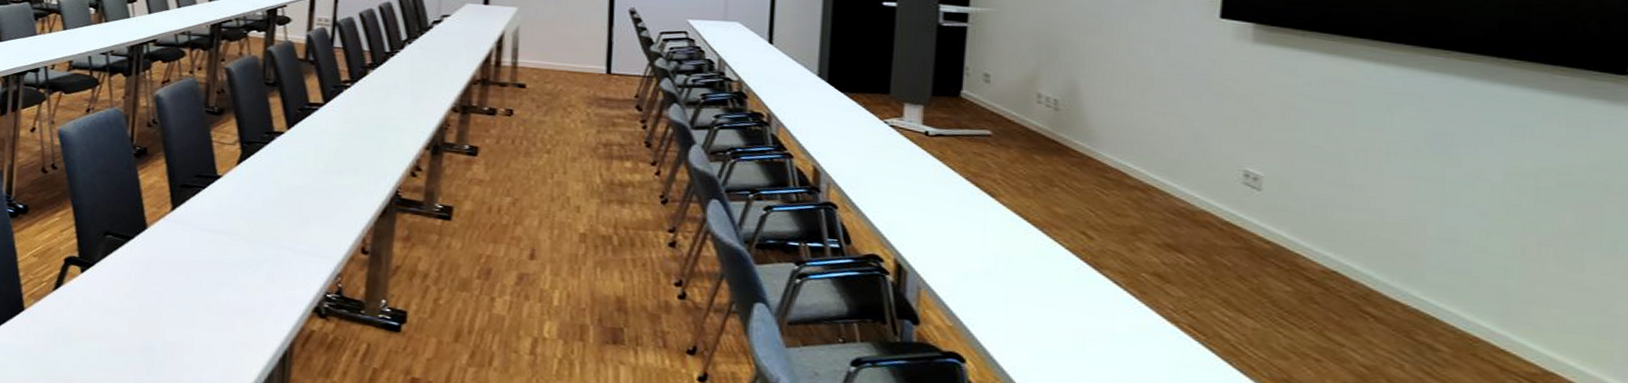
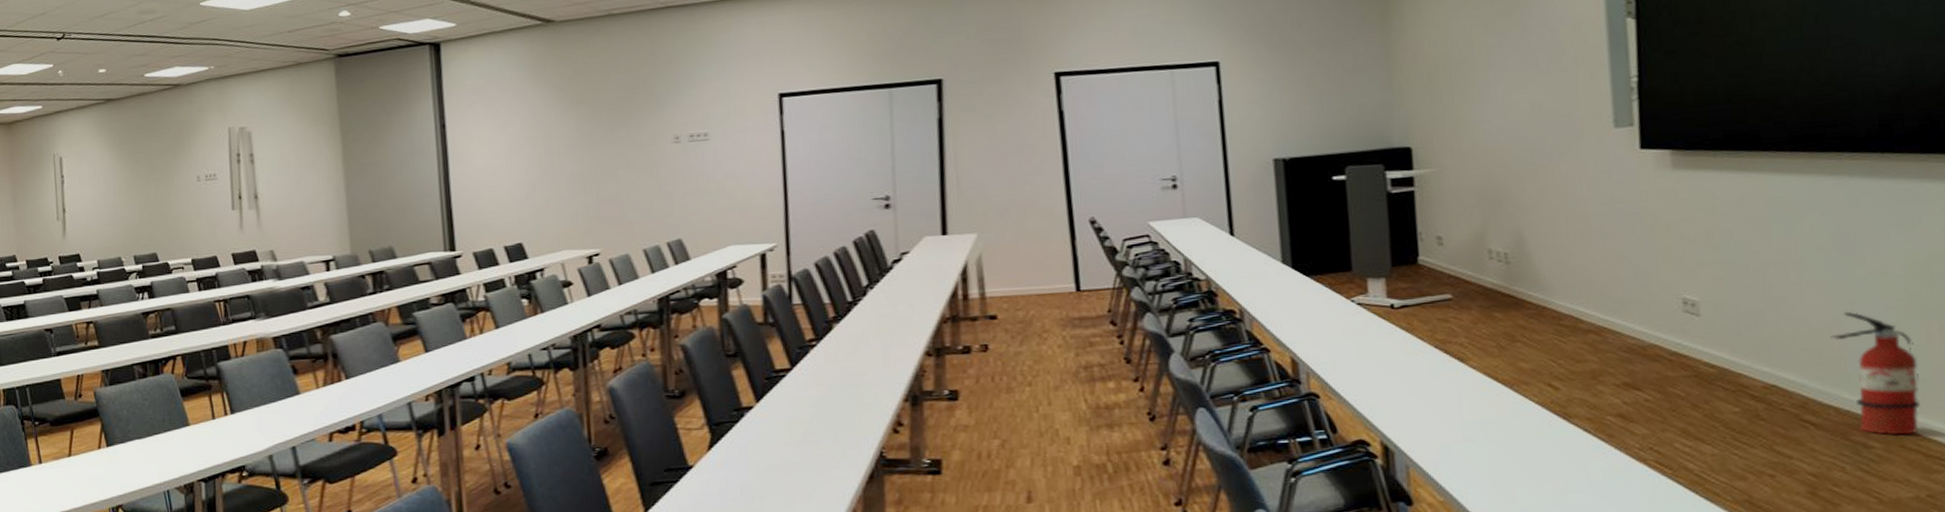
fire extinguisher: none [1408,210,1506,345] -> present [1830,311,1920,435]

